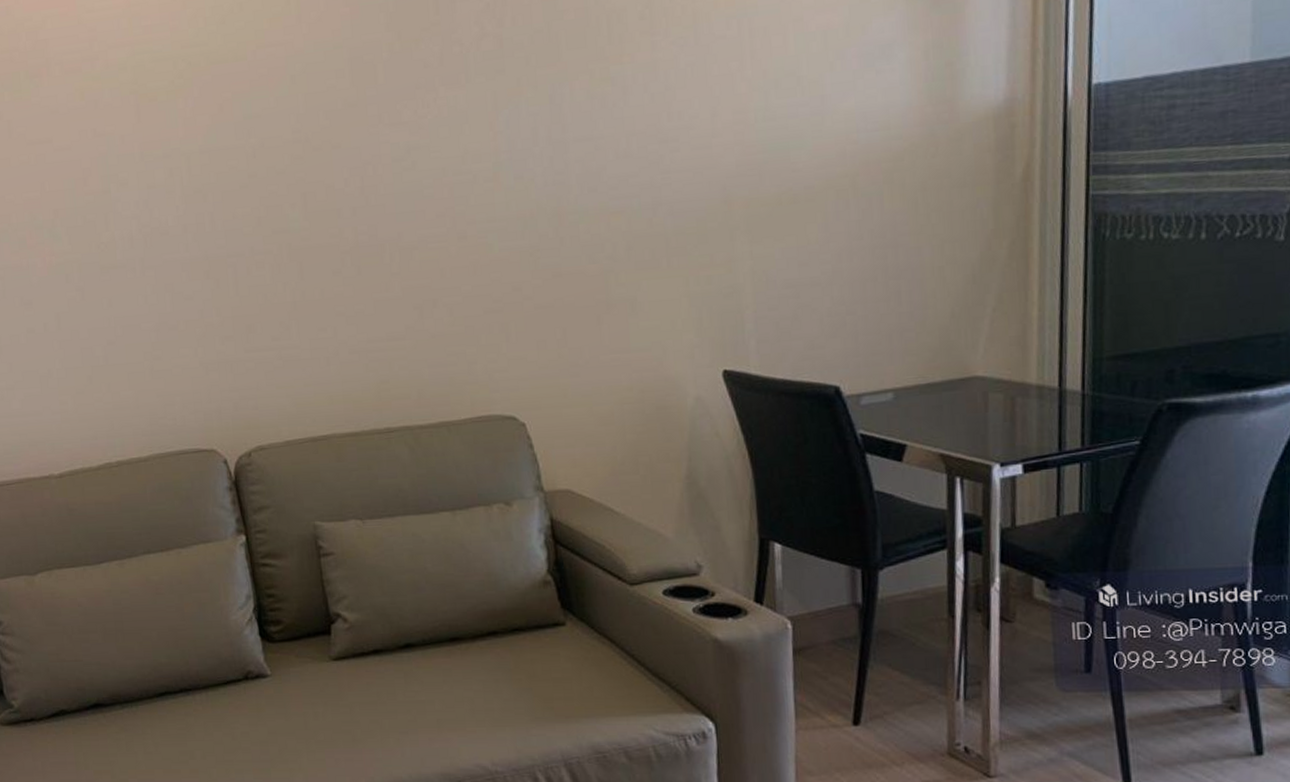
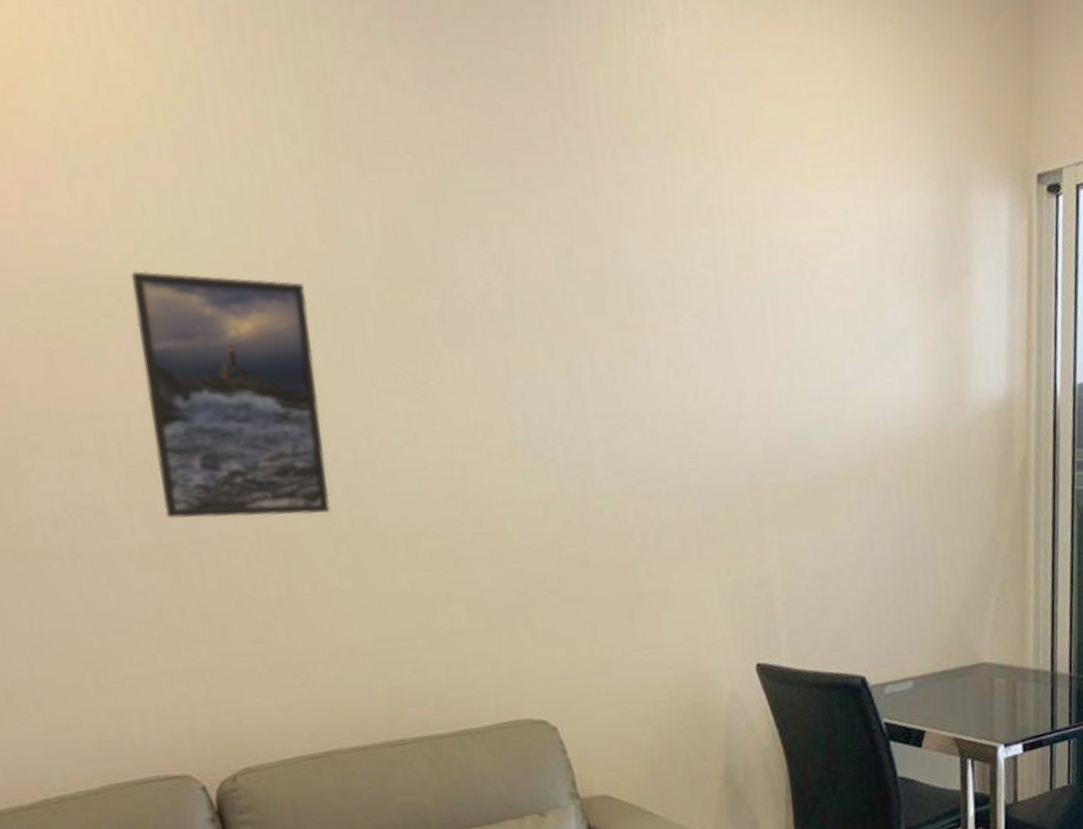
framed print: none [200,39,340,237] -> present [131,271,331,519]

